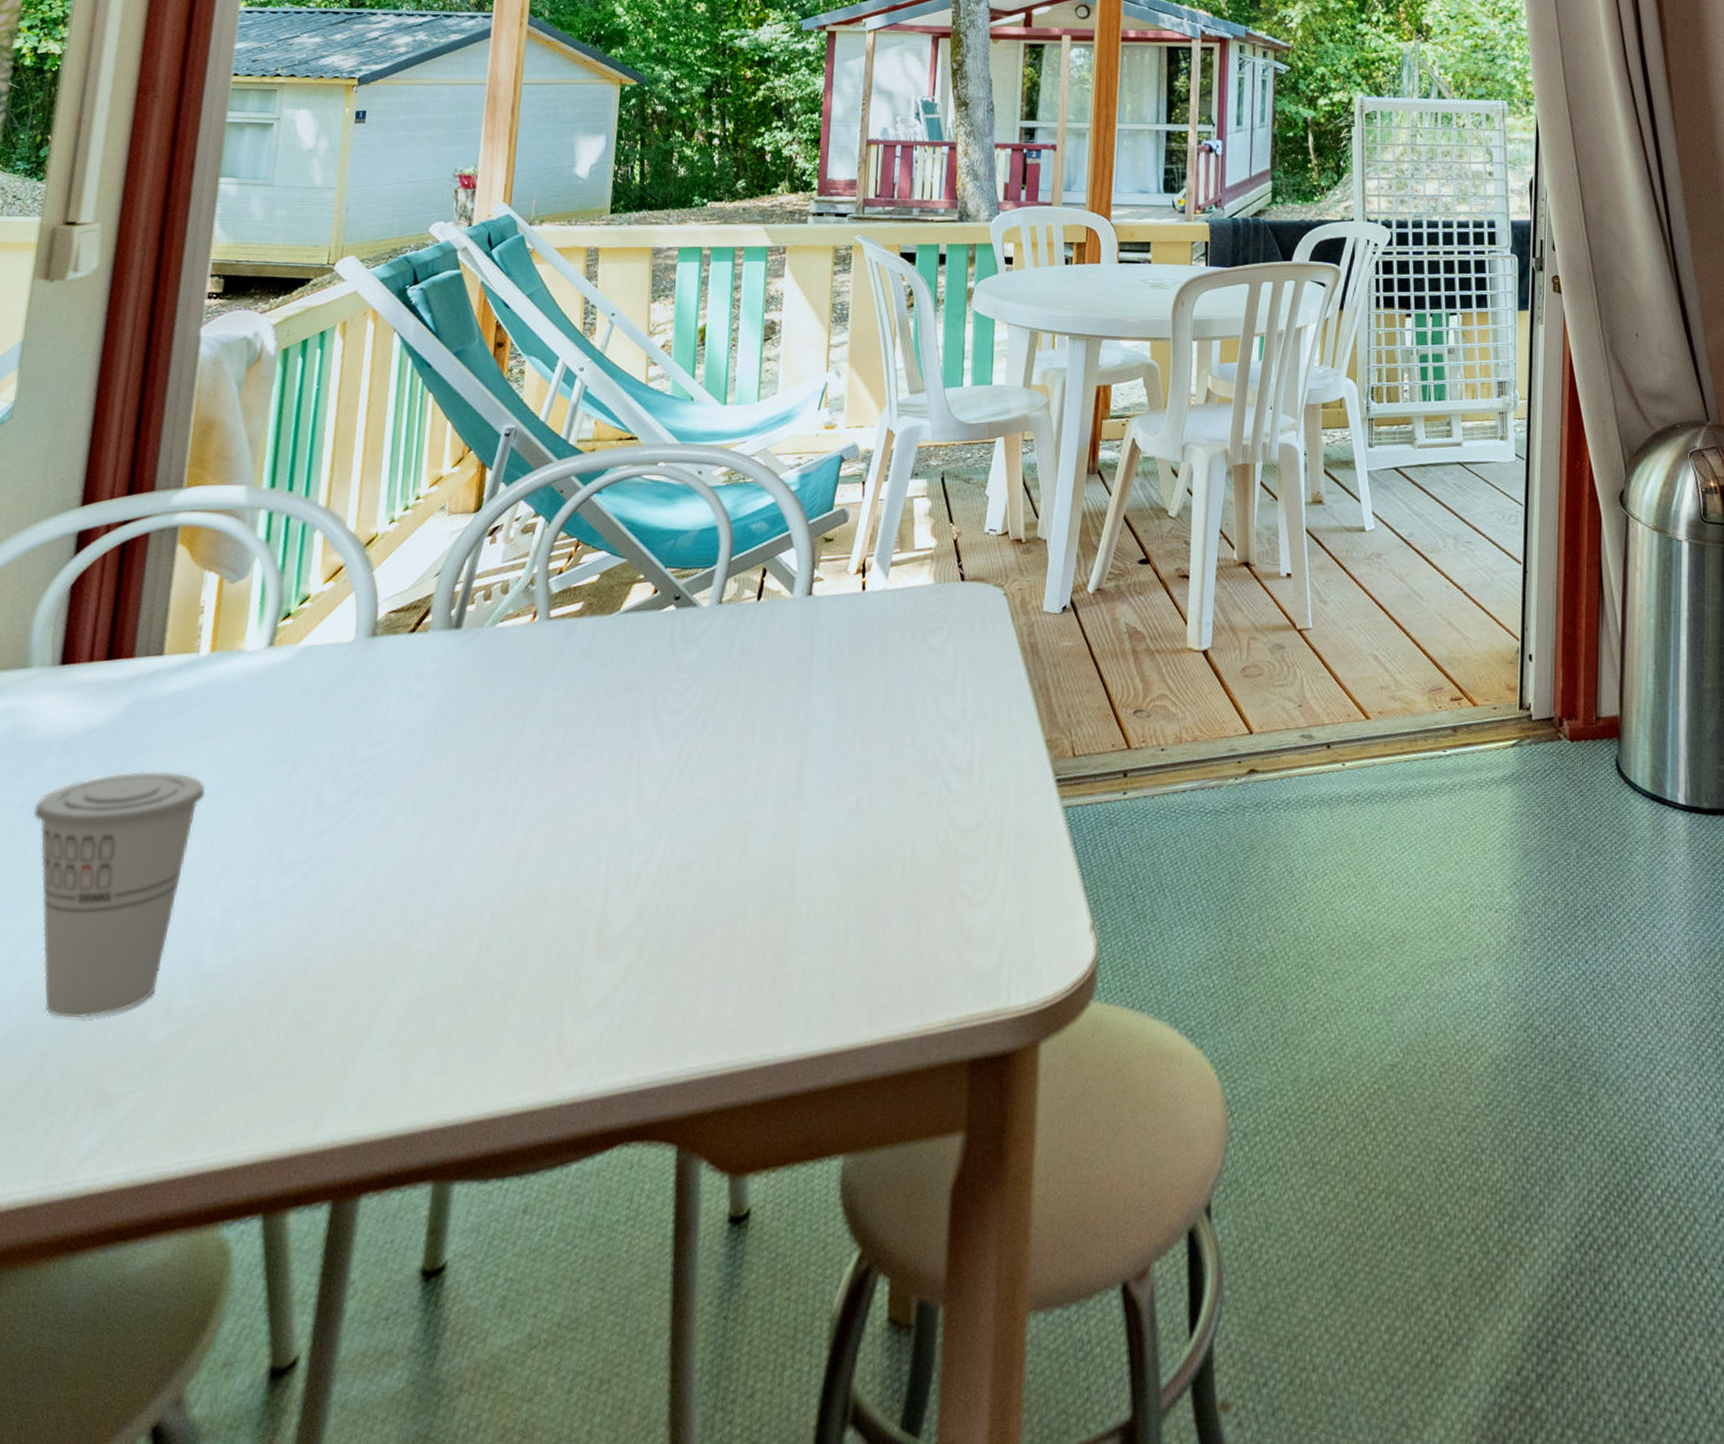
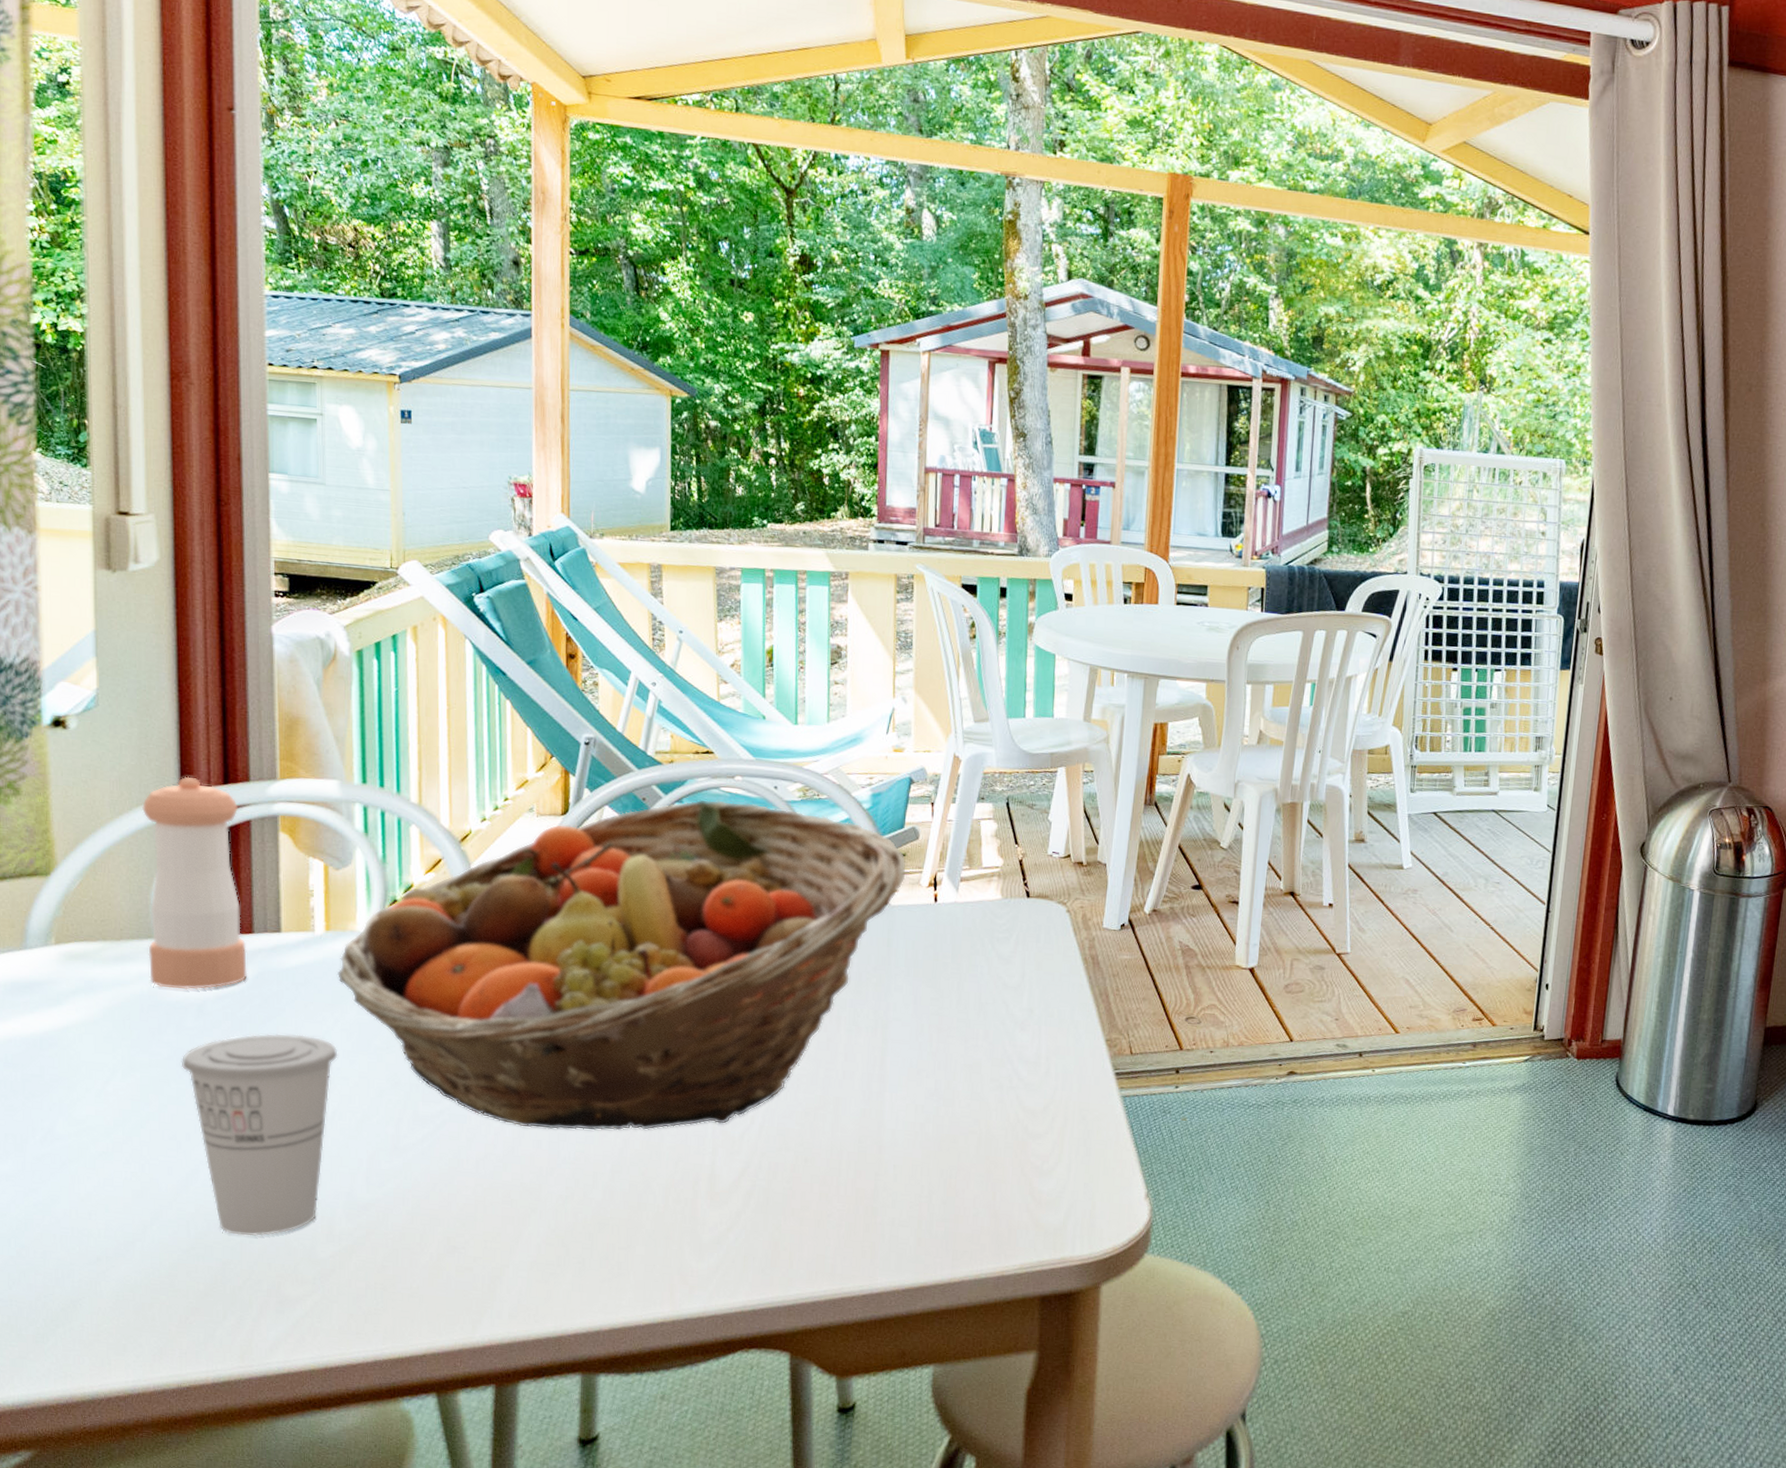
pepper shaker: none [16,488,140,725] -> present [141,776,248,990]
fruit basket: none [216,488,834,874] -> present [336,799,907,1131]

